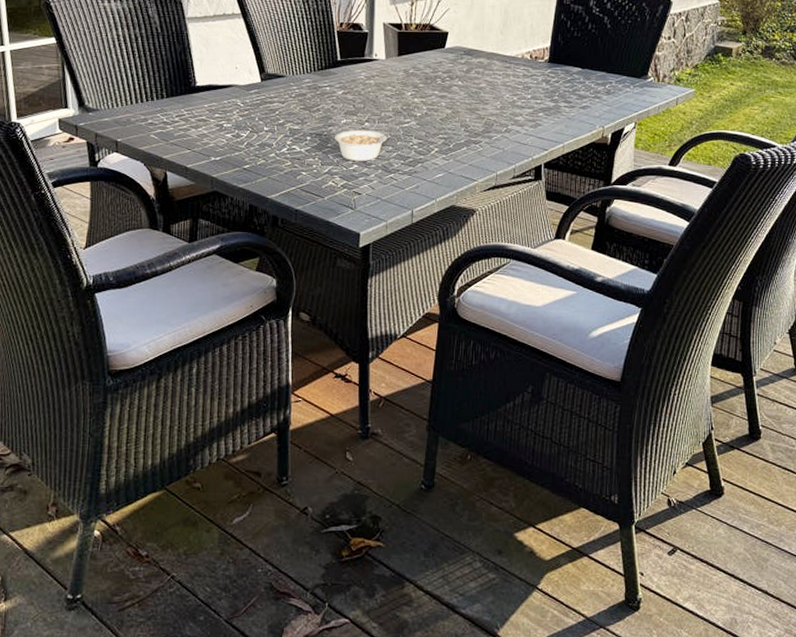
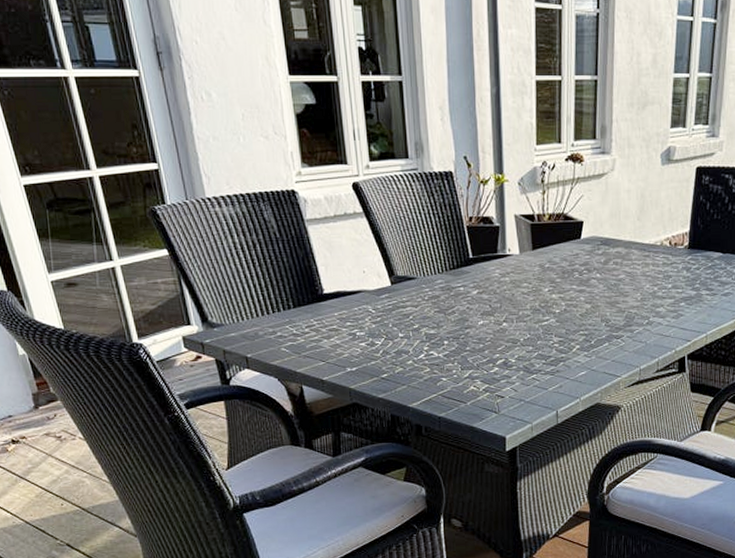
legume: present [334,129,397,161] -> none [472,330,536,363]

